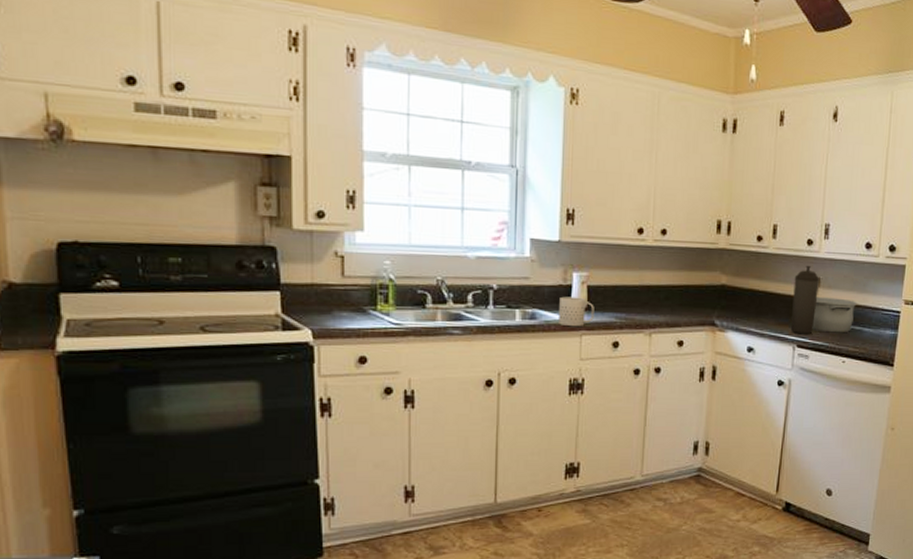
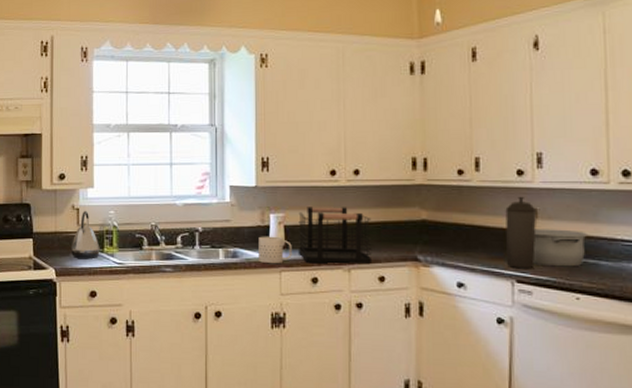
kettle: none [332,258,372,319] -> present [70,210,100,259]
dish rack: none [600,266,675,329] -> present [297,207,372,265]

